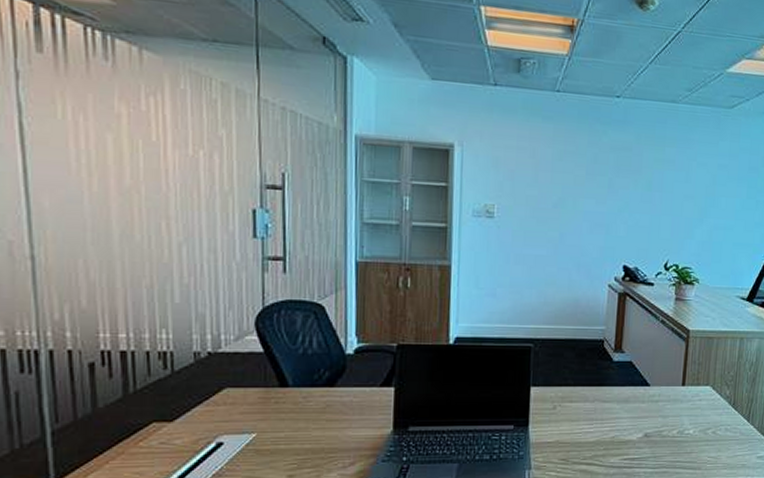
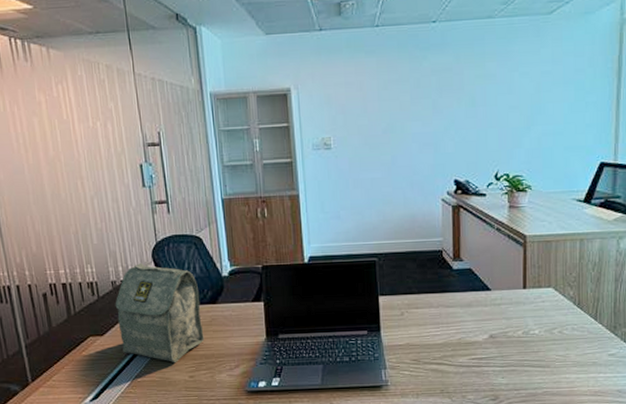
bag: none [195,332,314,458] -> present [115,263,204,362]

